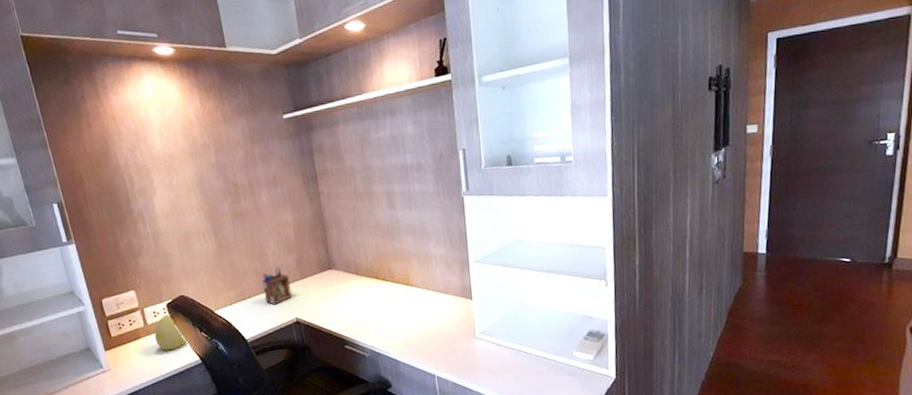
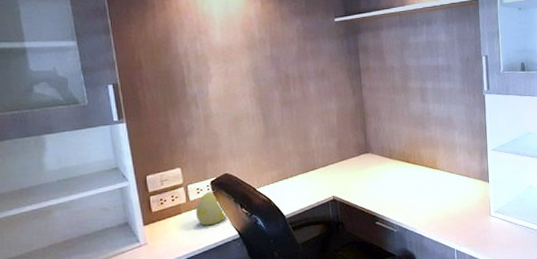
desk organizer: present [262,267,292,305] -> none [304,150,331,184]

